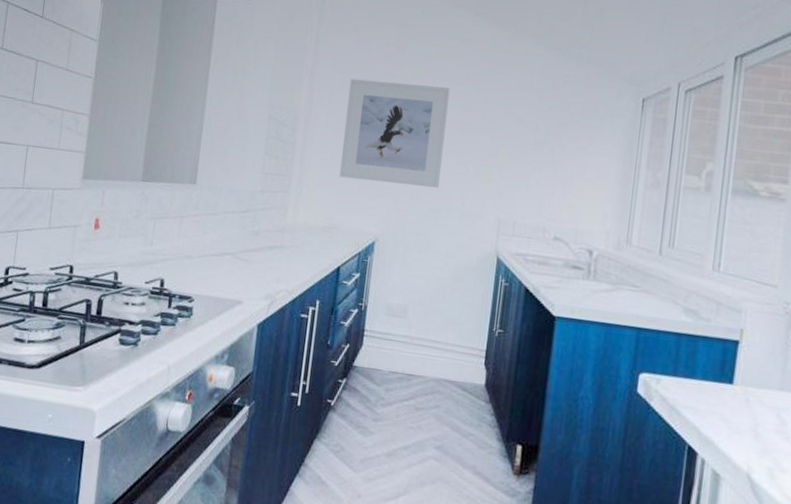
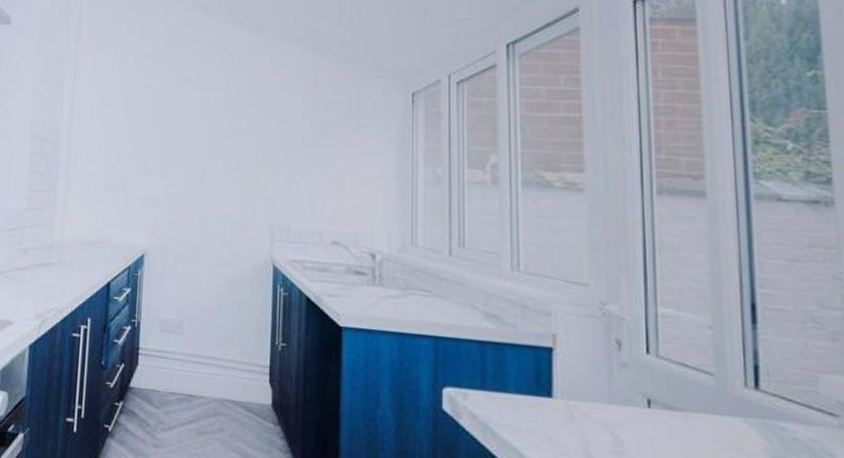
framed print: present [340,78,450,188] -> none [104,92,211,196]

